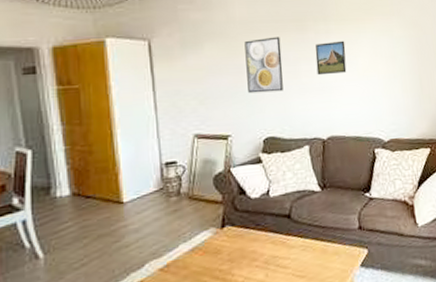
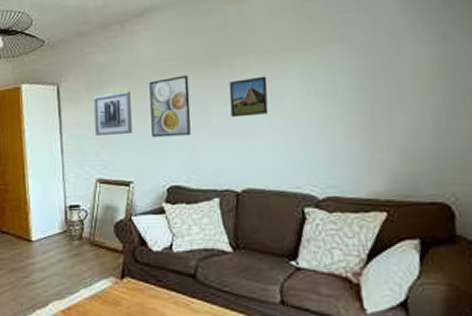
wall art: none [188,49,229,92] -> present [93,91,132,135]

